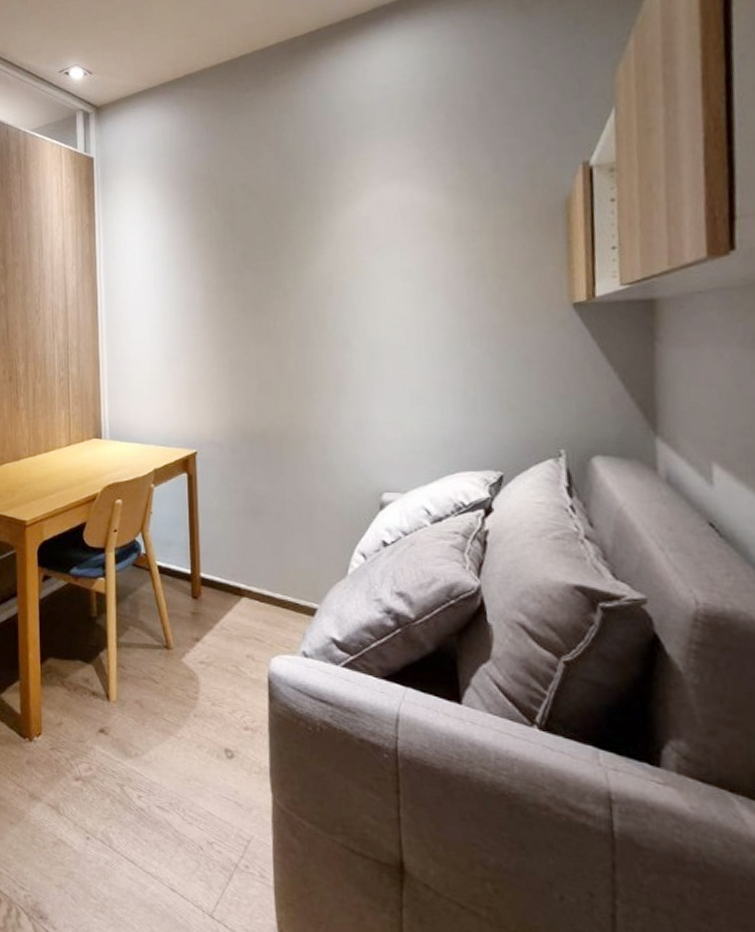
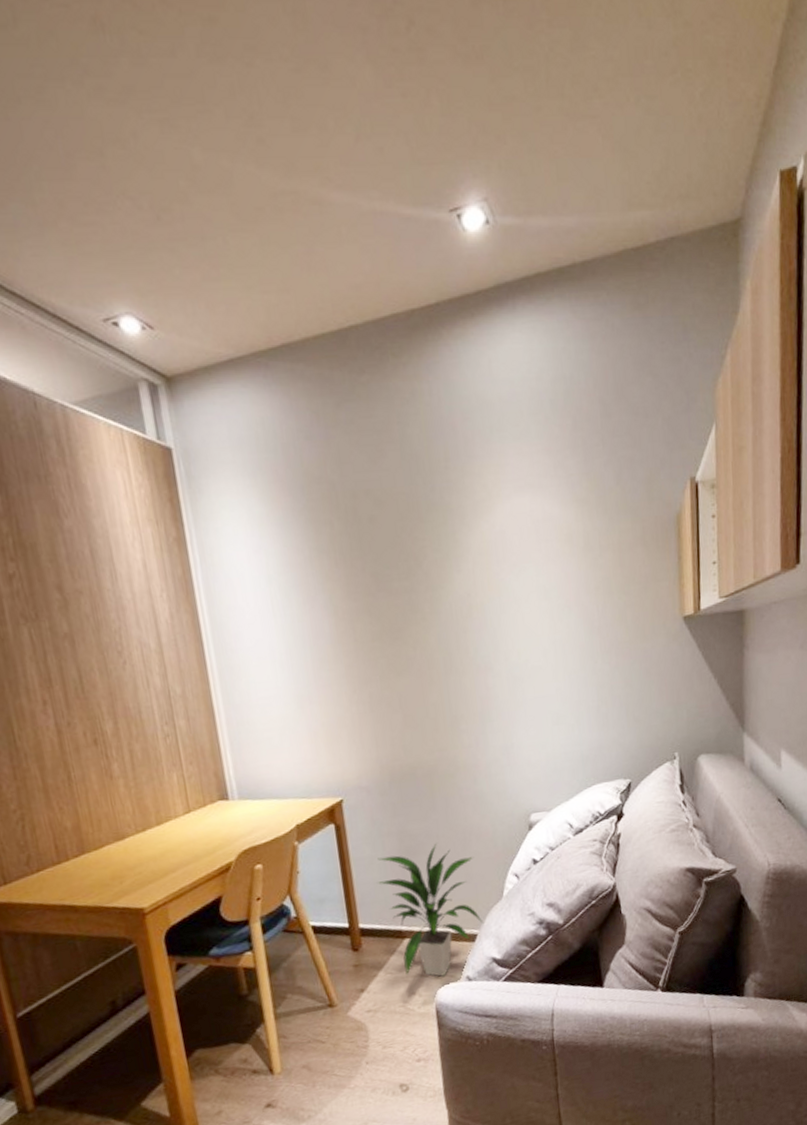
indoor plant: none [222,508,326,645] -> present [377,844,484,977]

